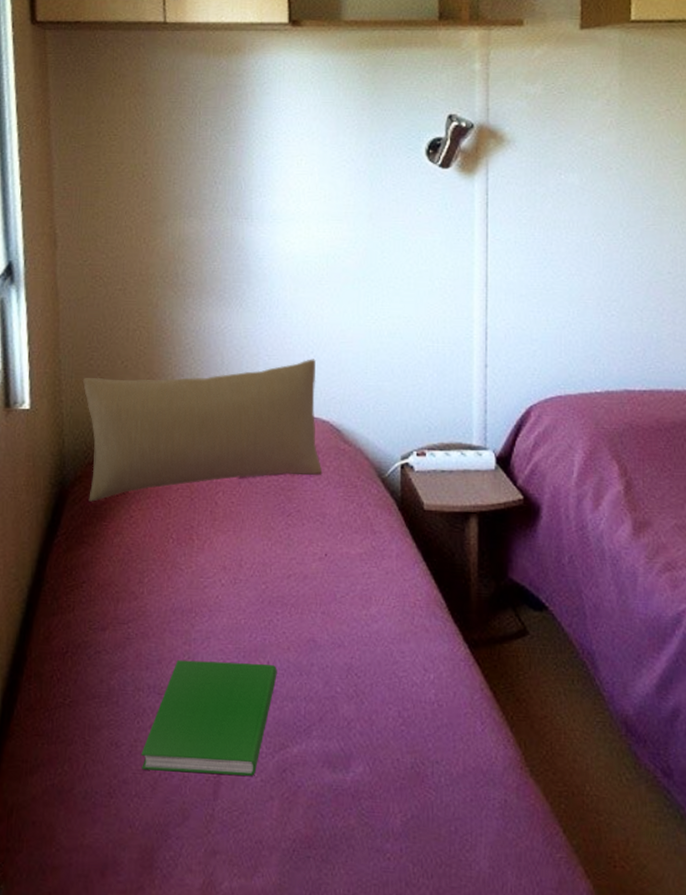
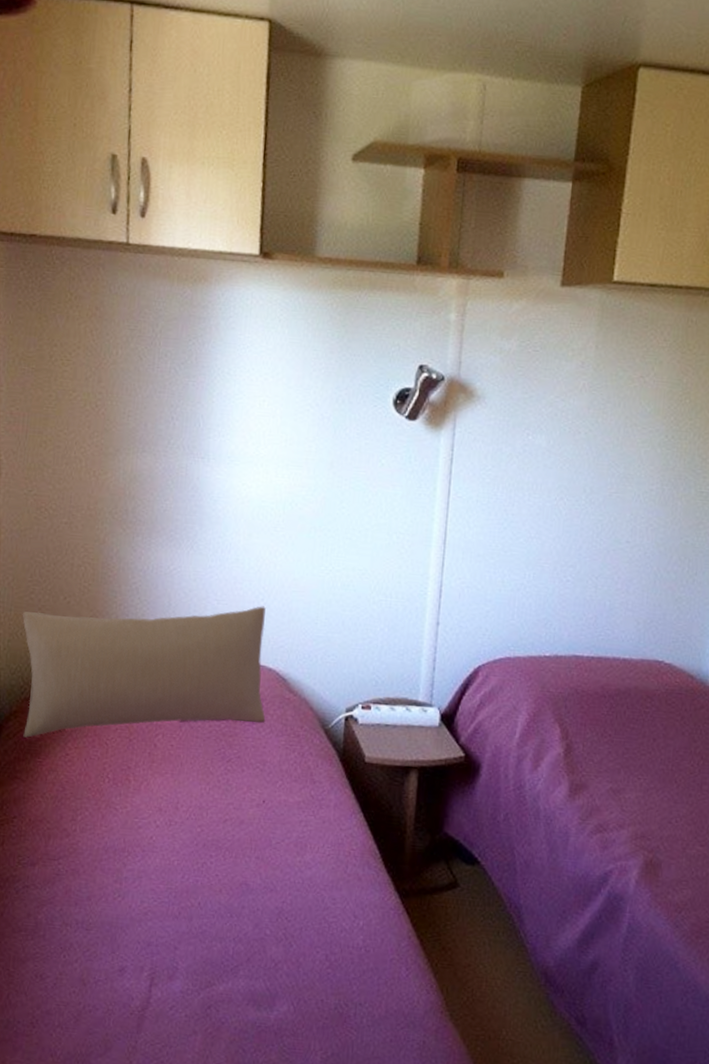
hardcover book: present [141,660,277,776] -> none [66,897,208,1011]

